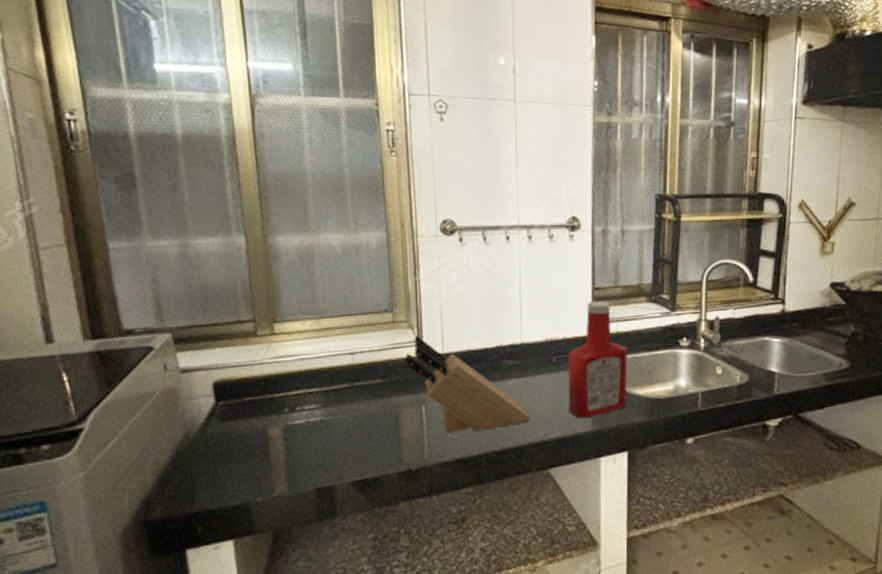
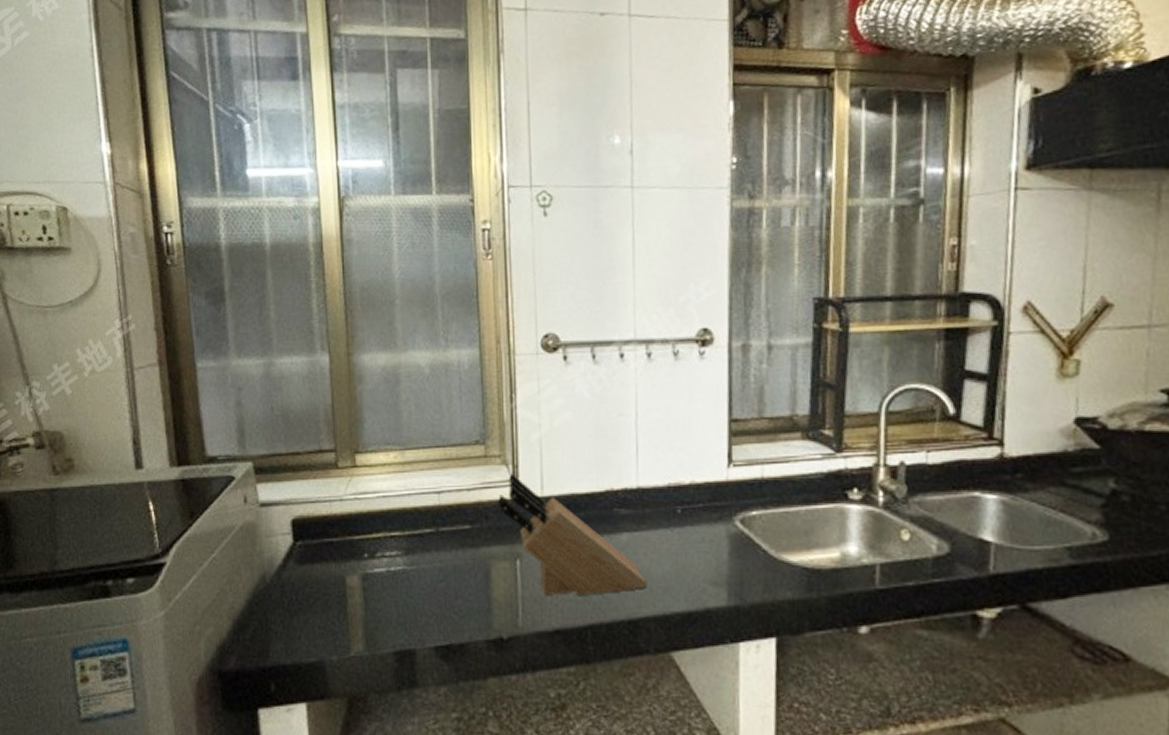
ketchup bottle: present [568,300,628,418] -> none [696,436,777,588]

